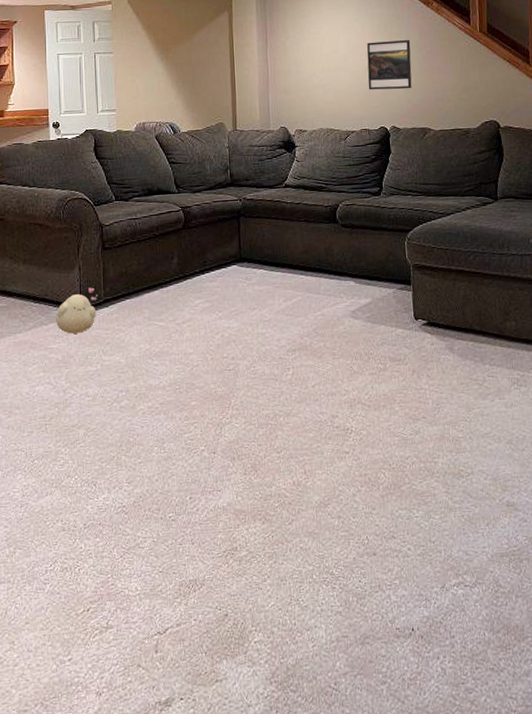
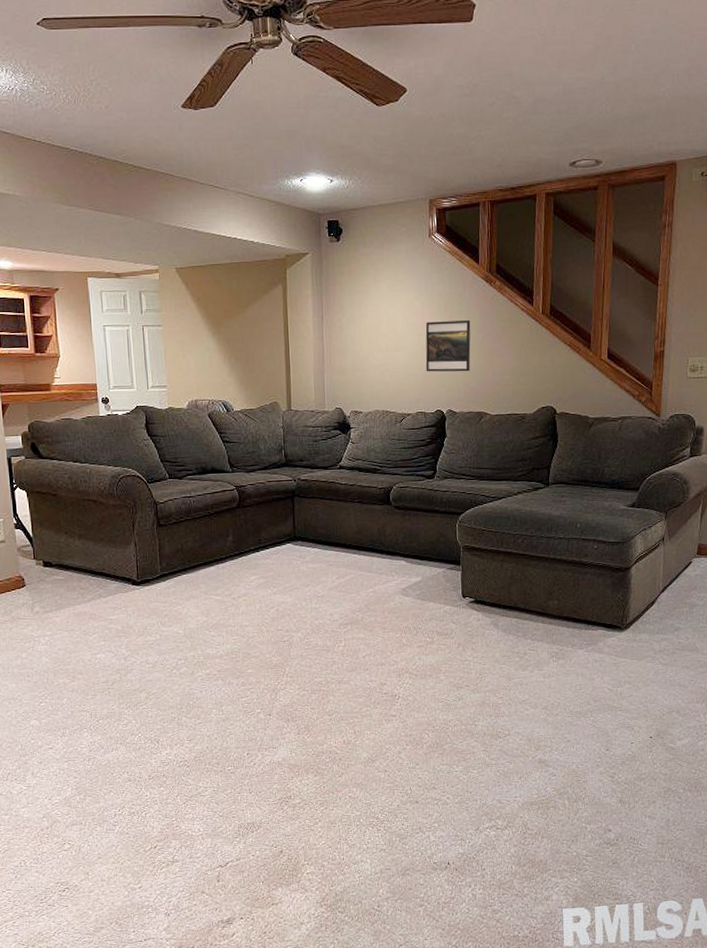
plush toy: present [56,287,98,334] -> none [114,562,155,606]

